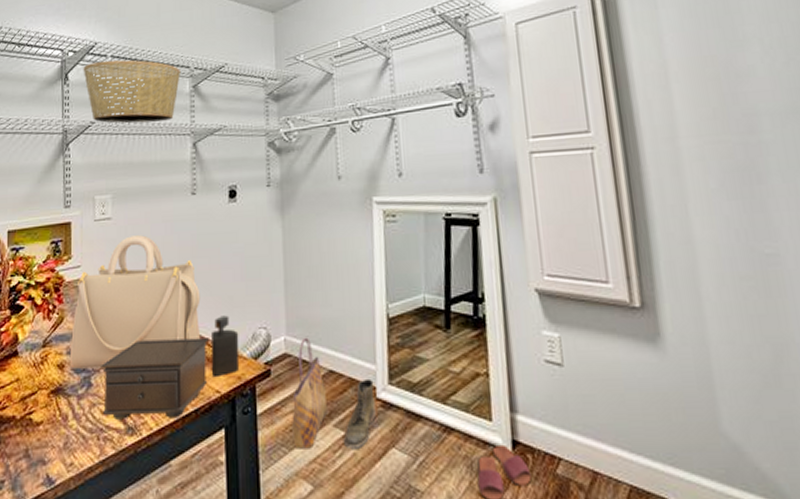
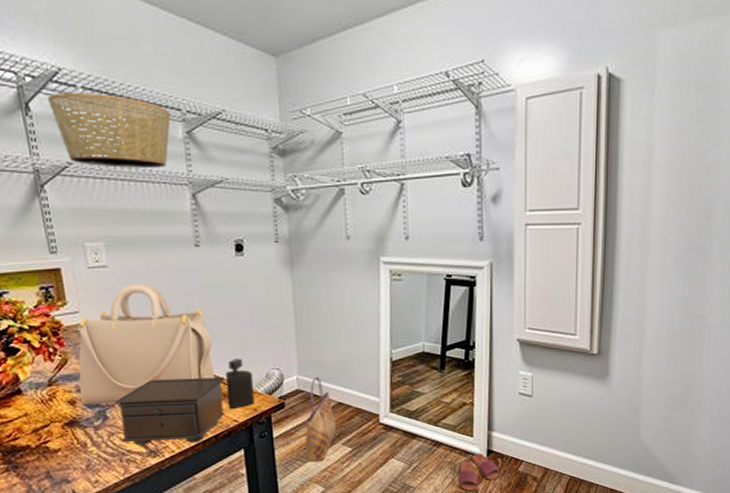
boot: present [344,378,376,448] -> none [351,408,379,460]

